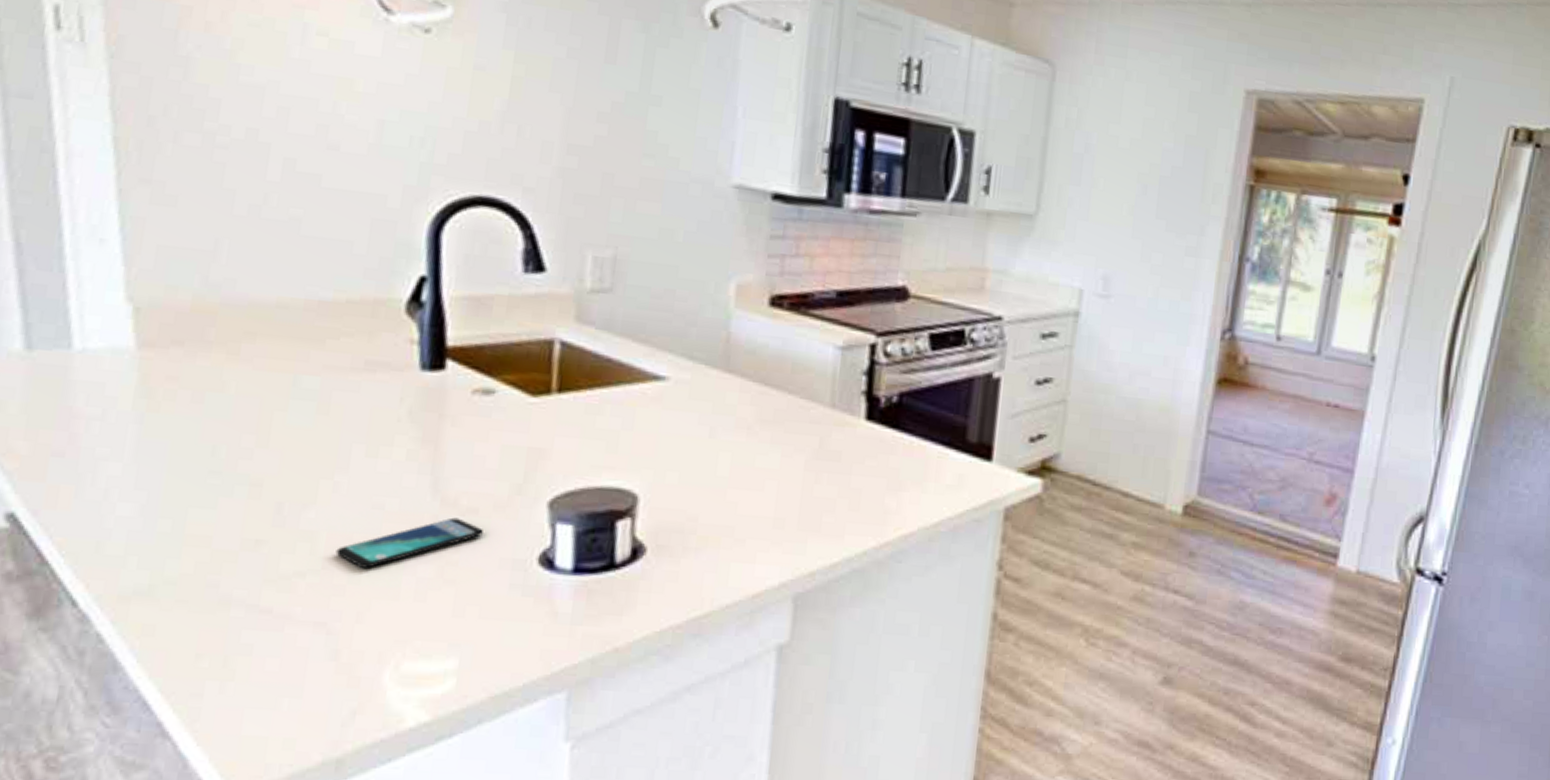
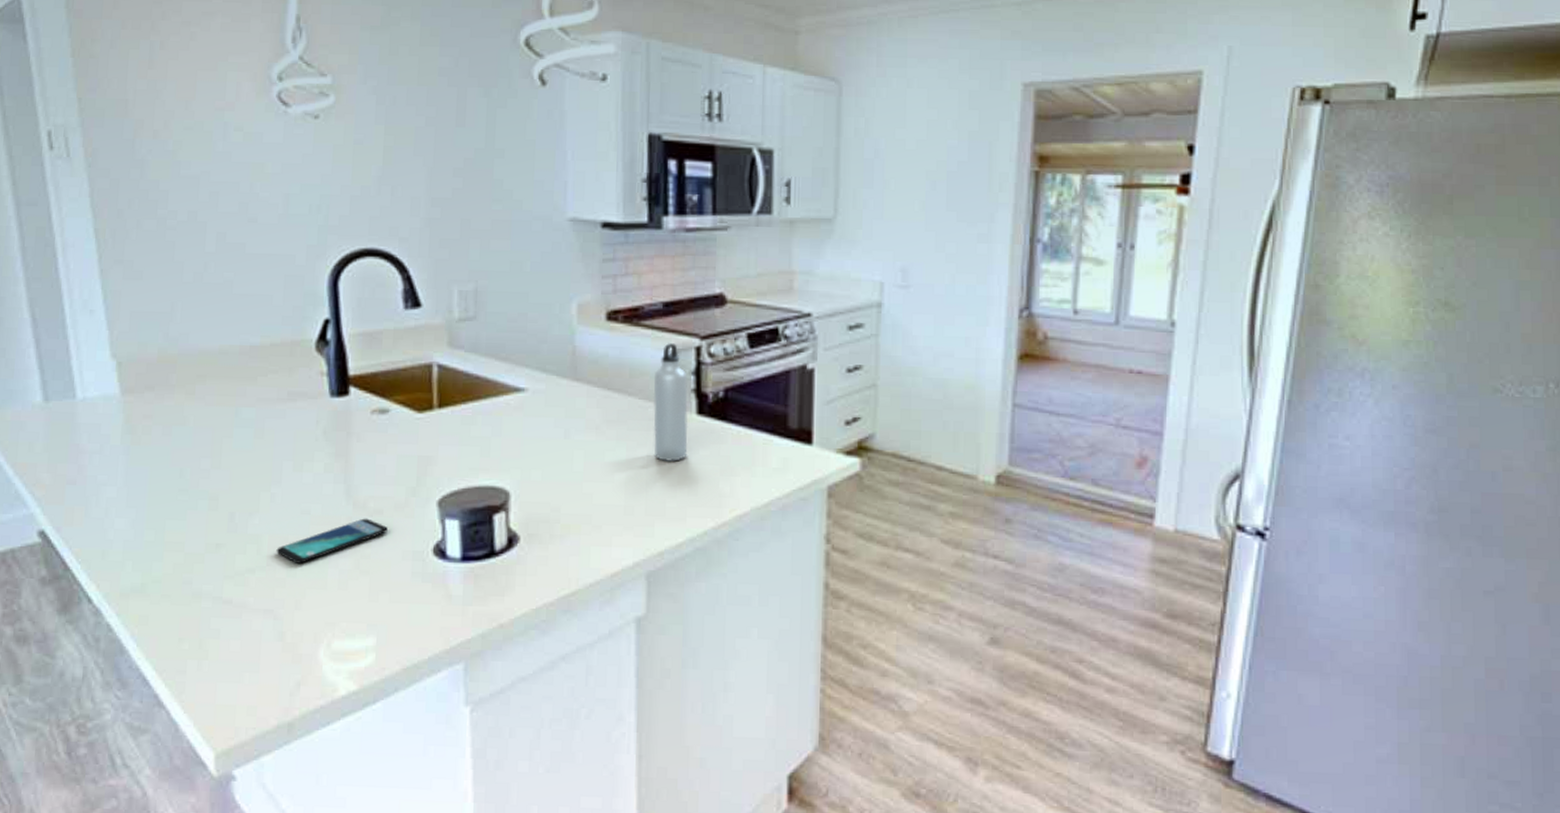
water bottle: none [813,337,858,472] -> present [653,343,688,463]

